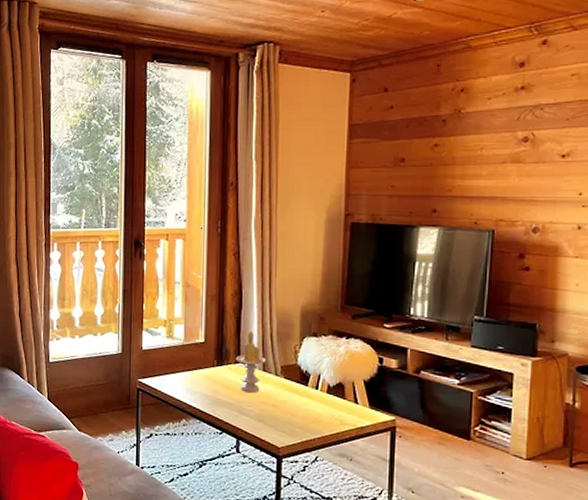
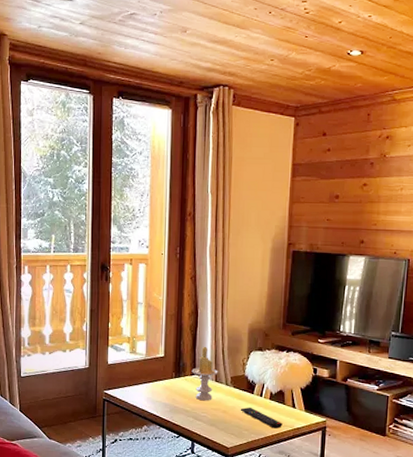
remote control: none [292,402,343,427] -> present [240,407,283,429]

